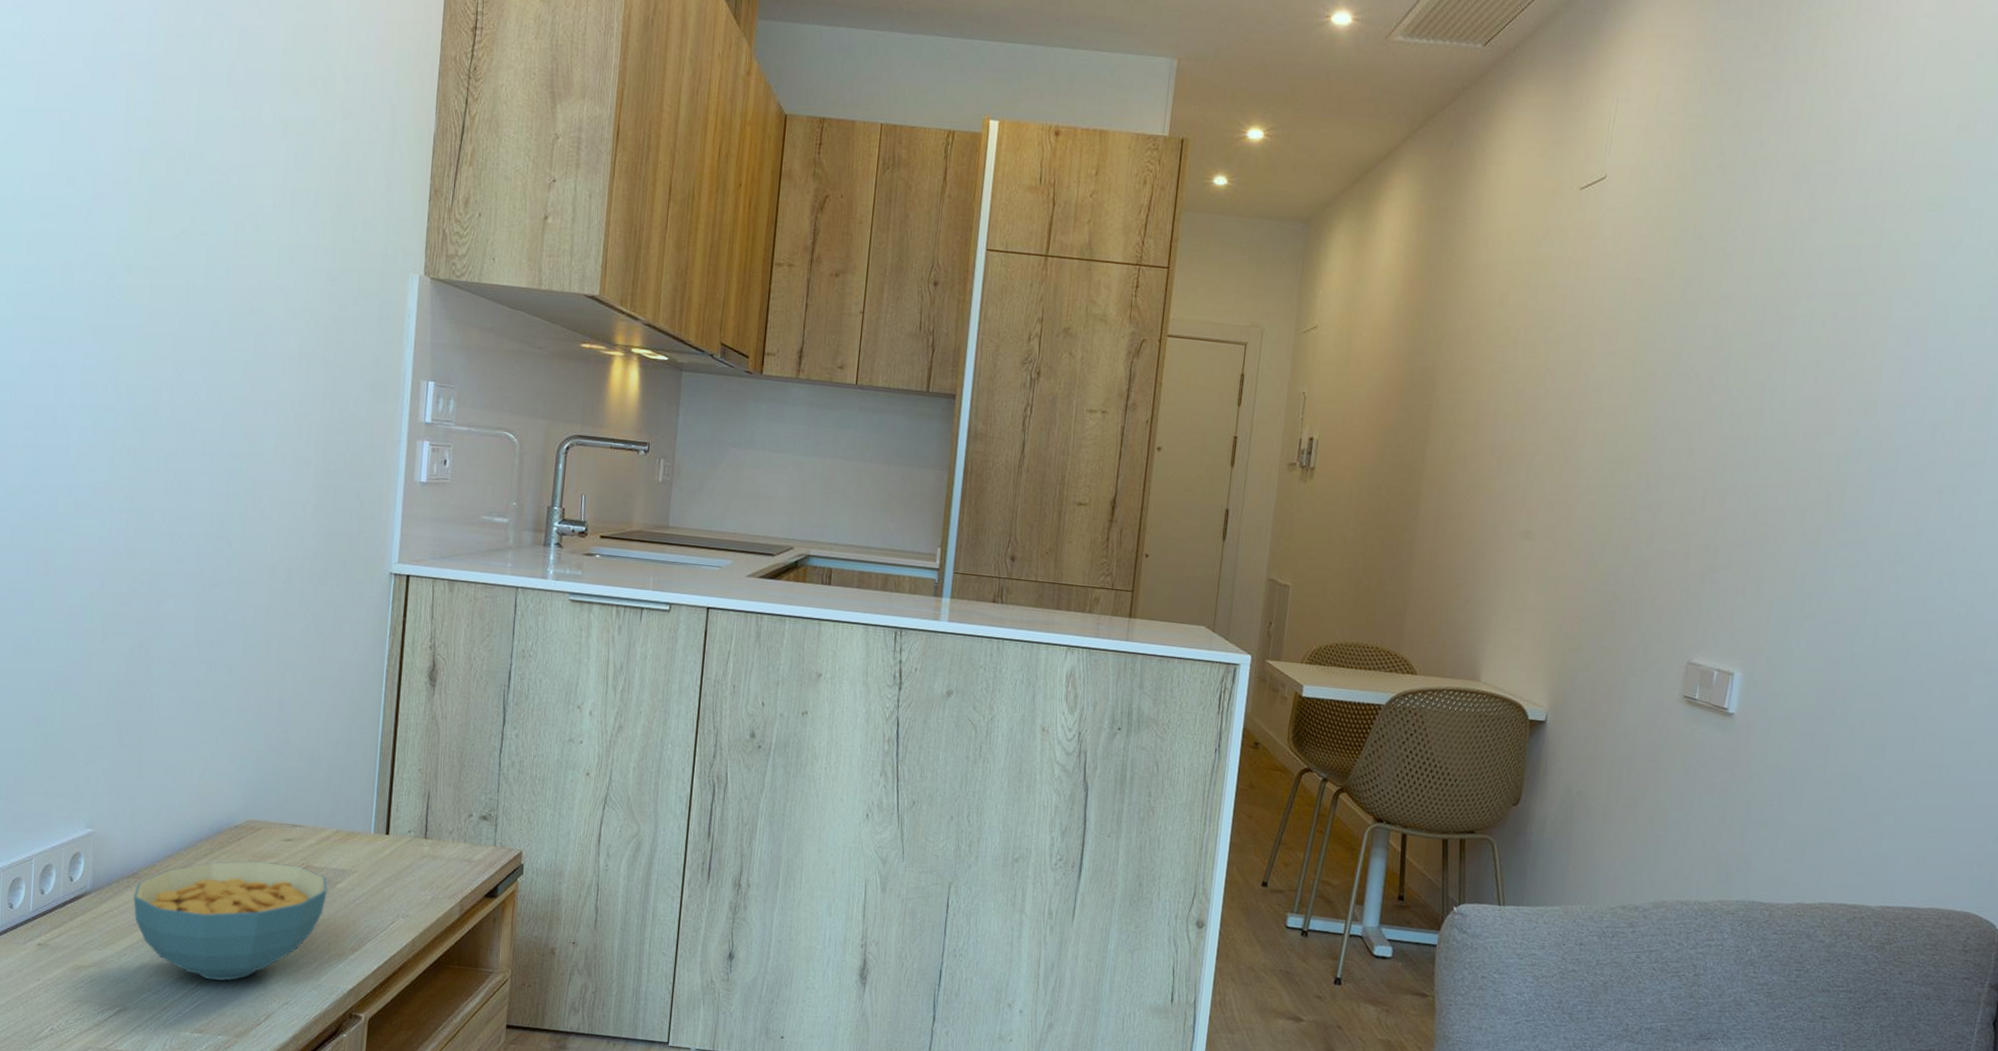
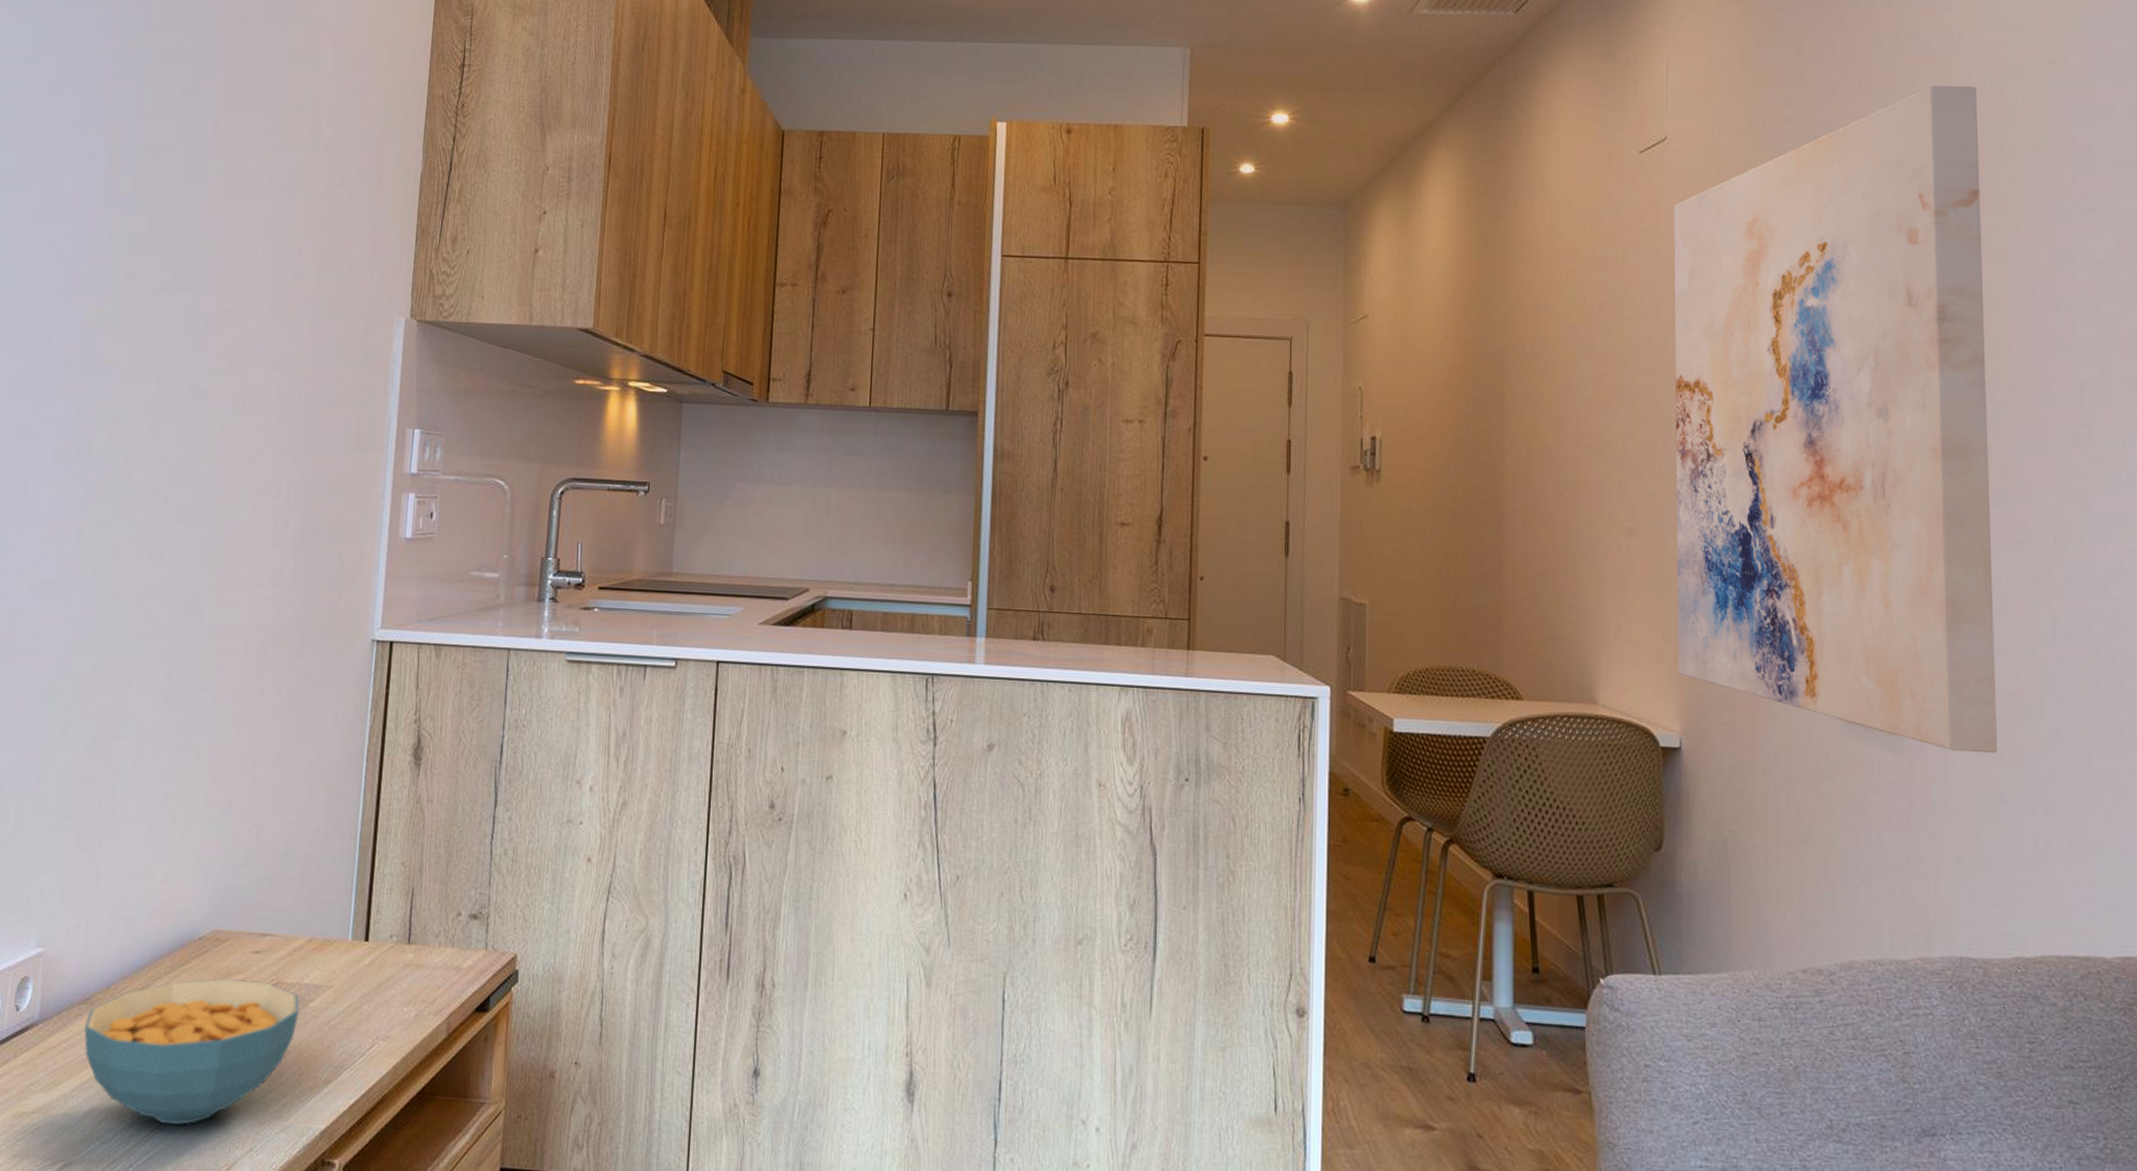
wall art: none [1552,142,1890,738] -> present [1674,85,1997,754]

